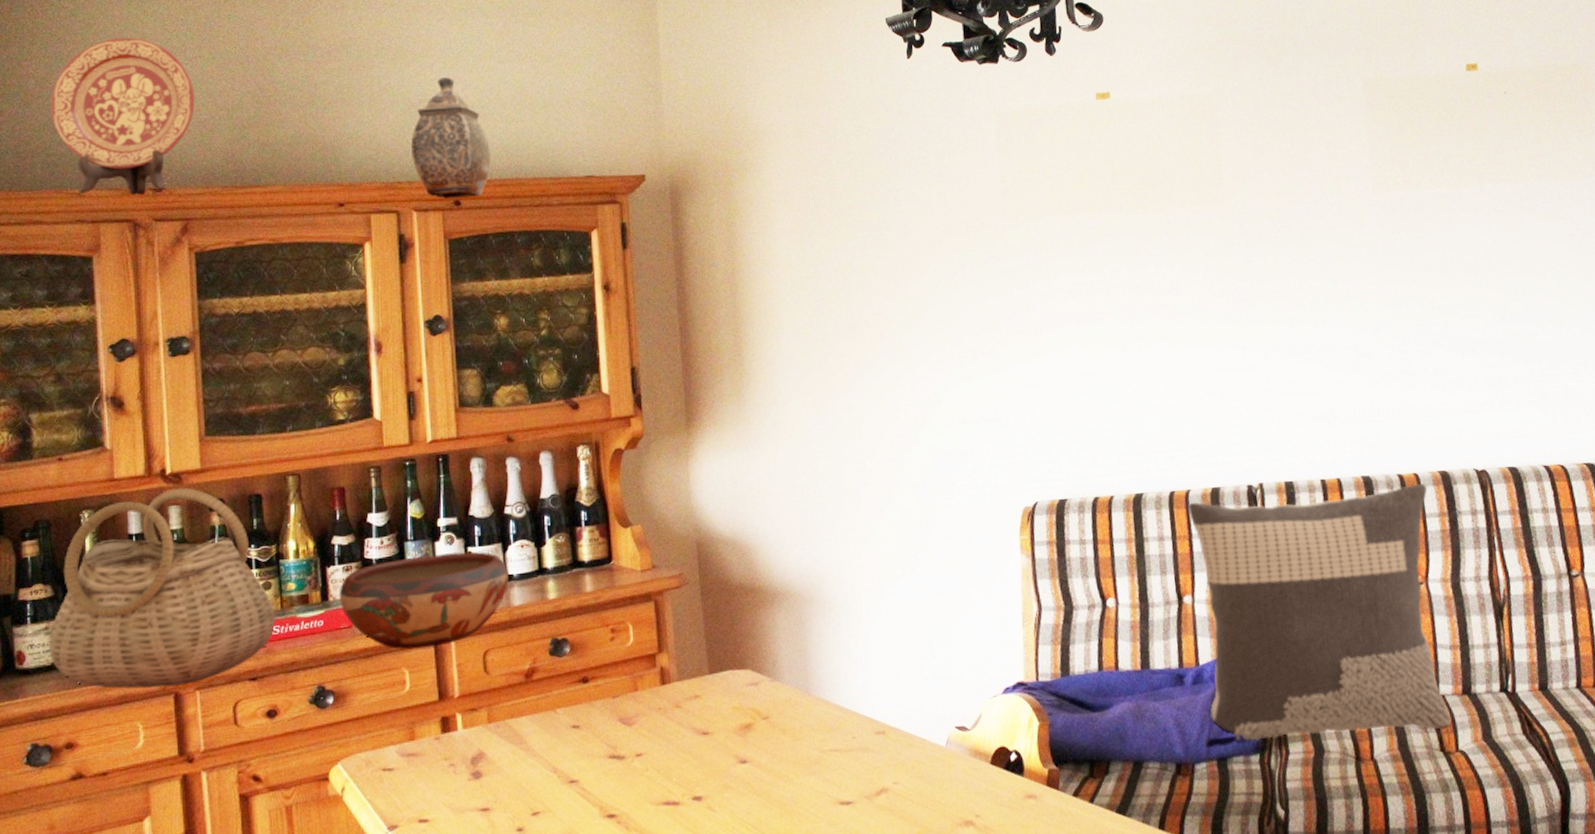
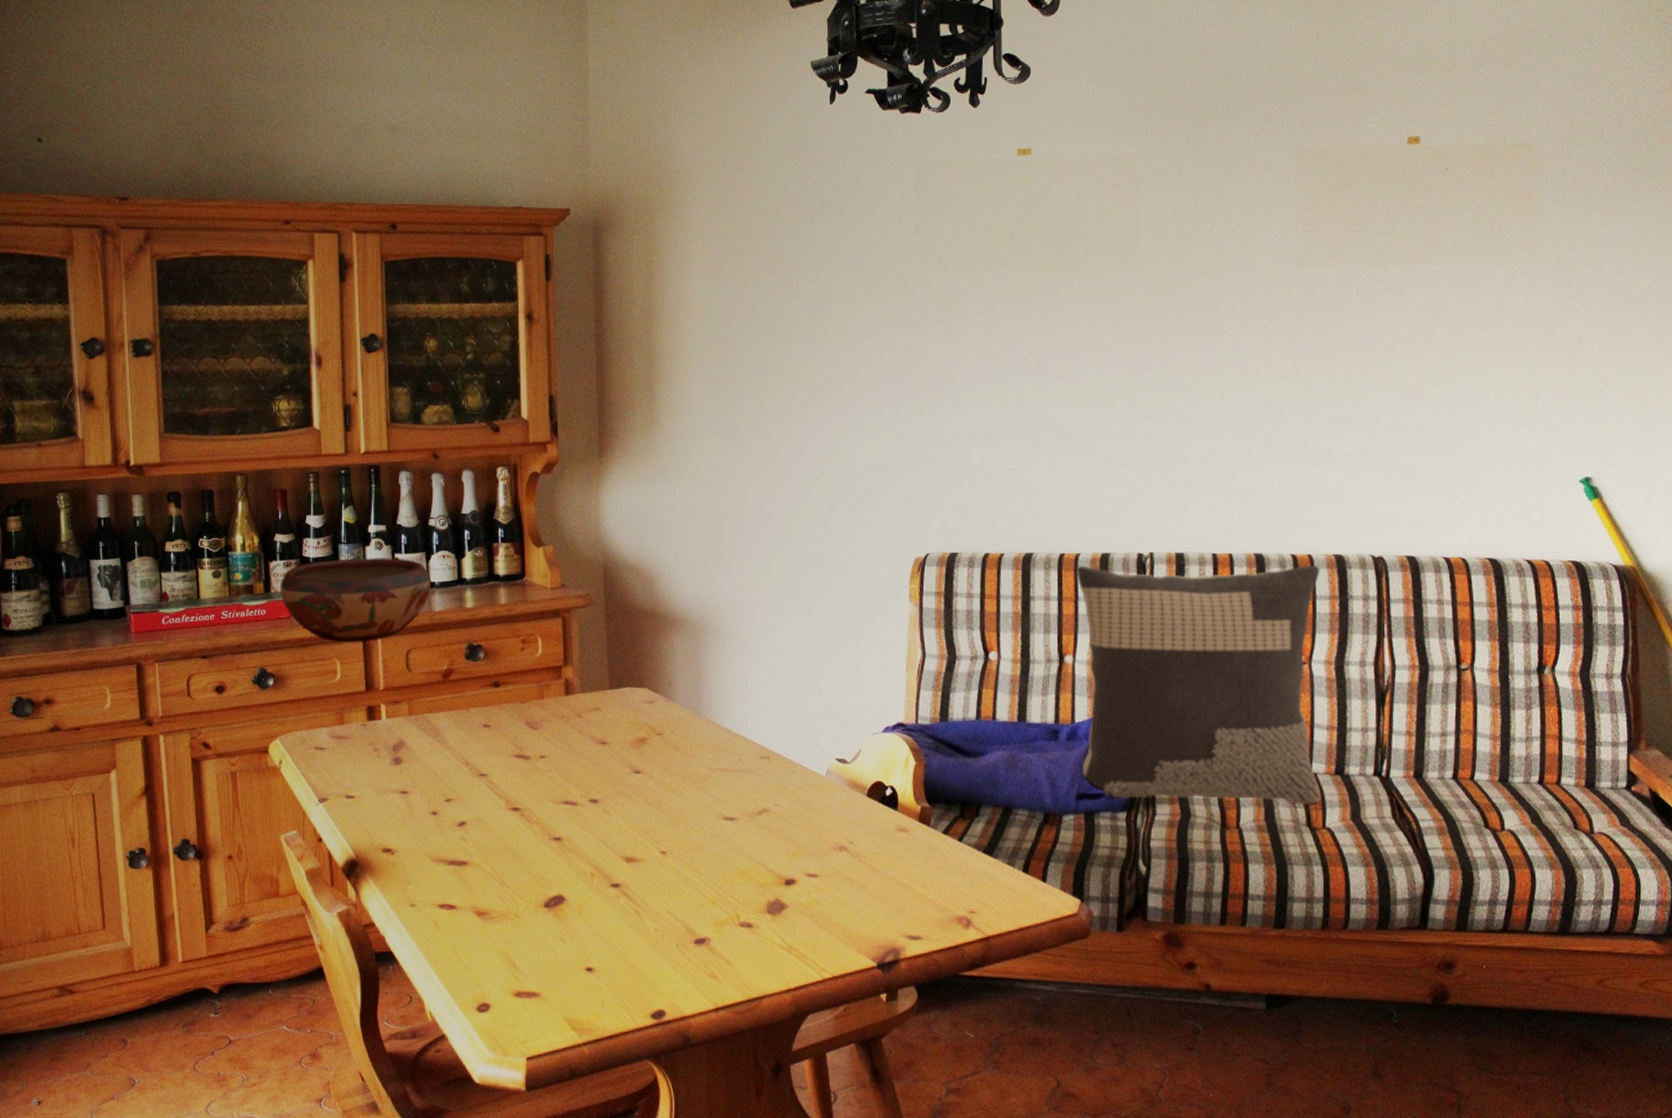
basket: present [50,487,275,689] -> none [31,479,224,658]
decorative plate: present [51,37,195,195] -> none [29,49,157,202]
decorative jar: present [410,76,491,199] -> none [352,101,425,223]

